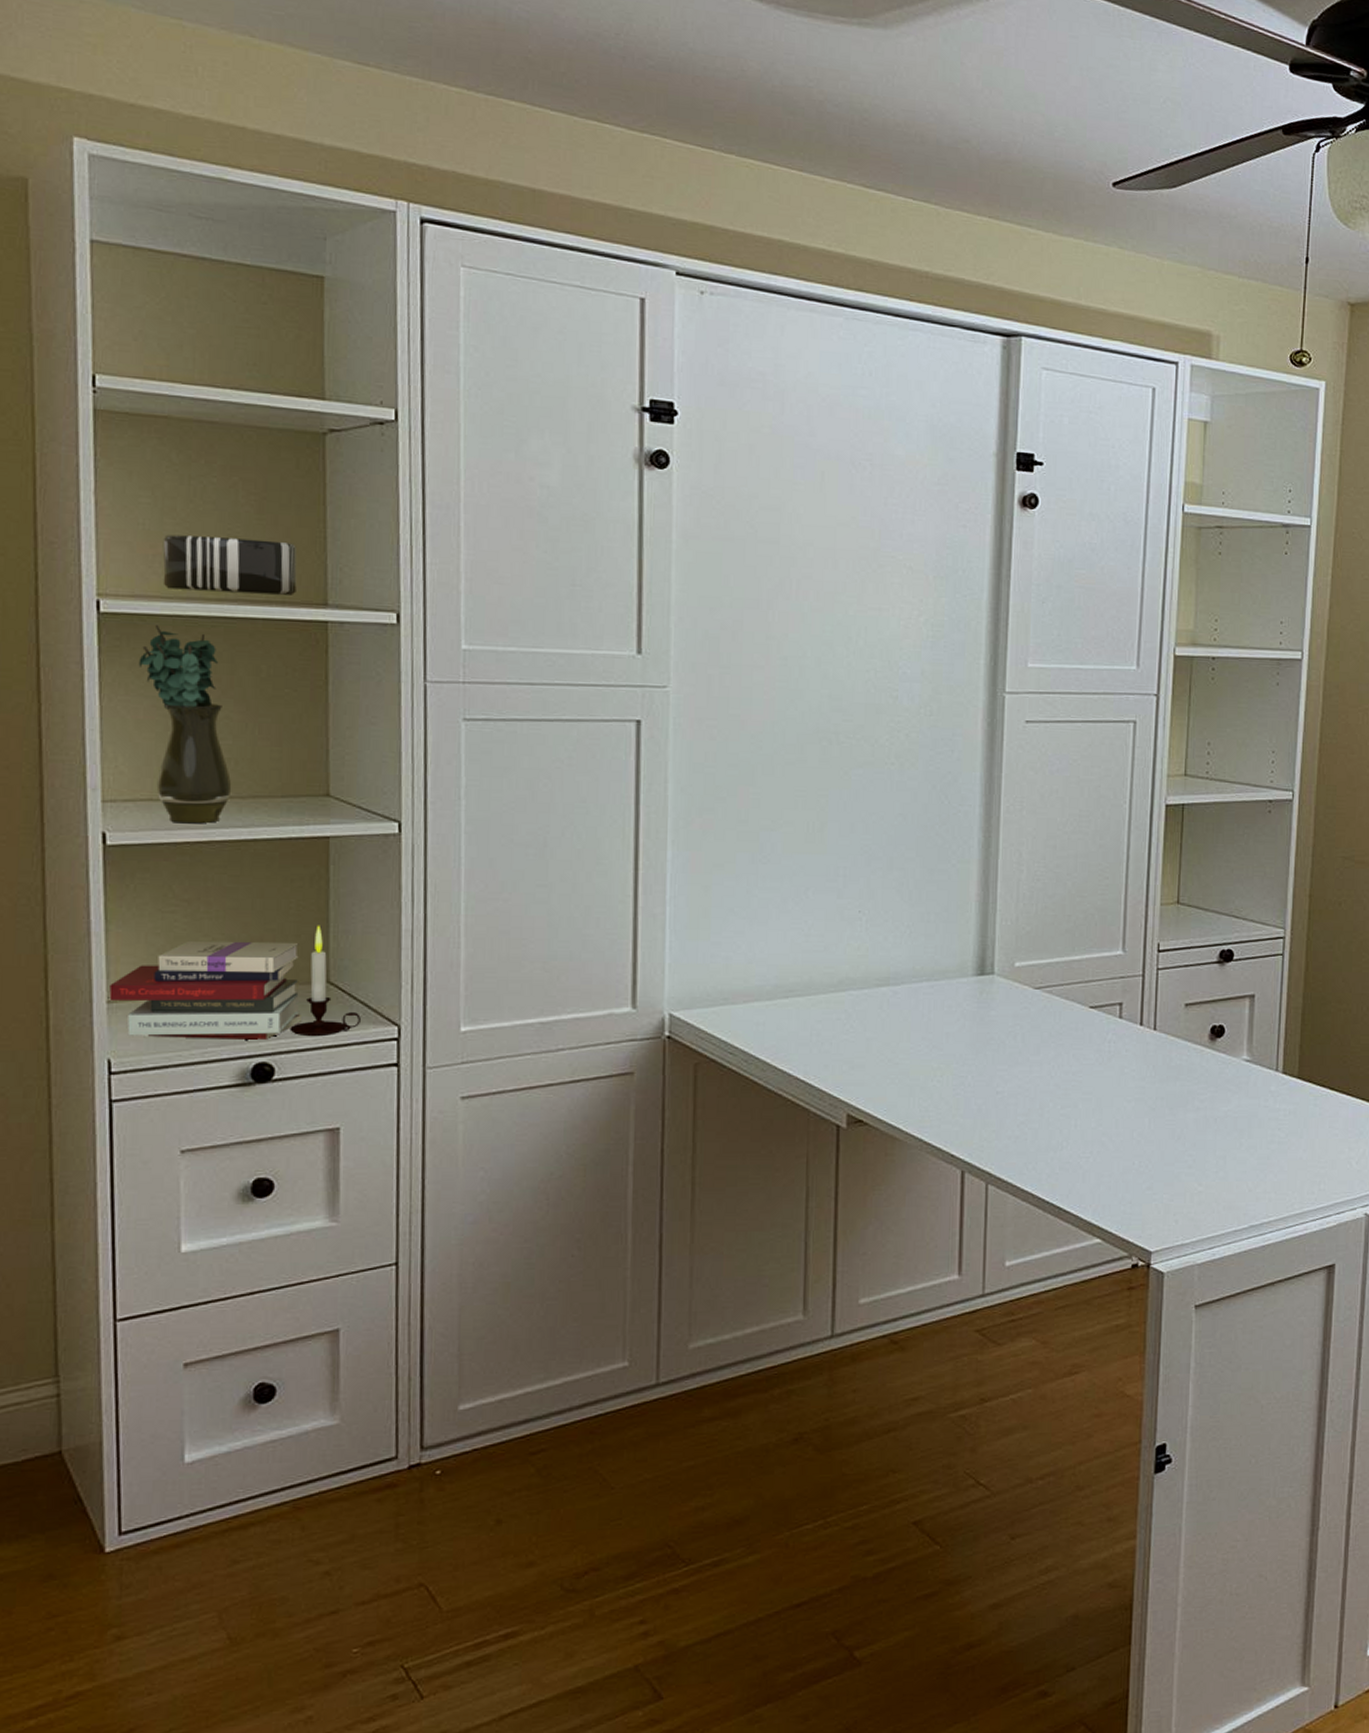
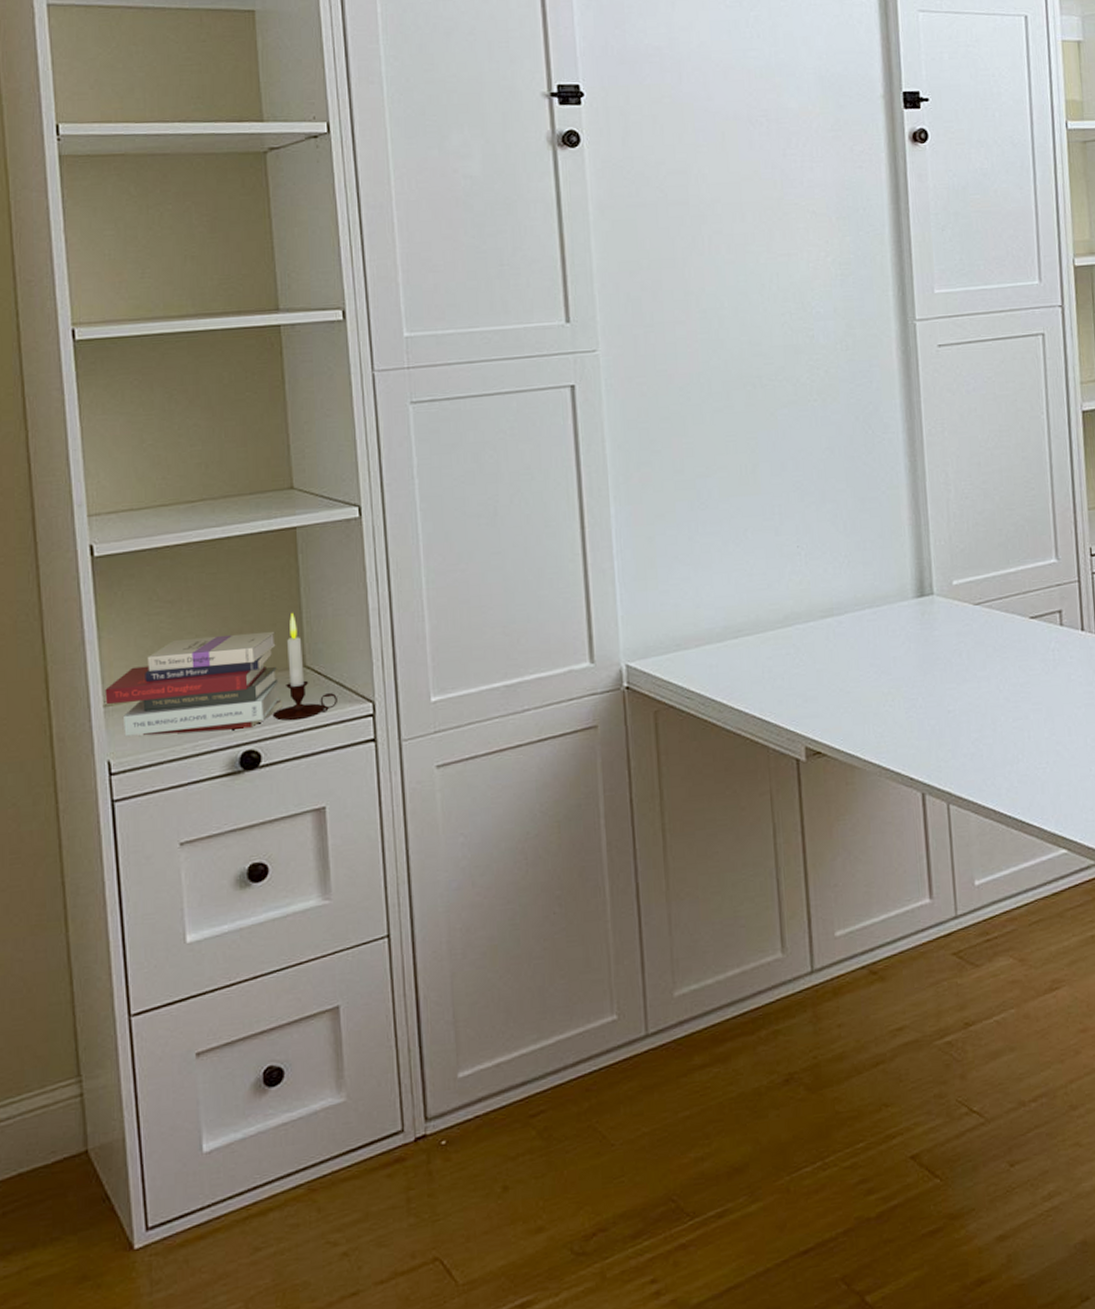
vase: present [138,625,232,824] -> none [113,346,204,529]
decorative box: present [162,534,297,595] -> none [127,256,250,312]

